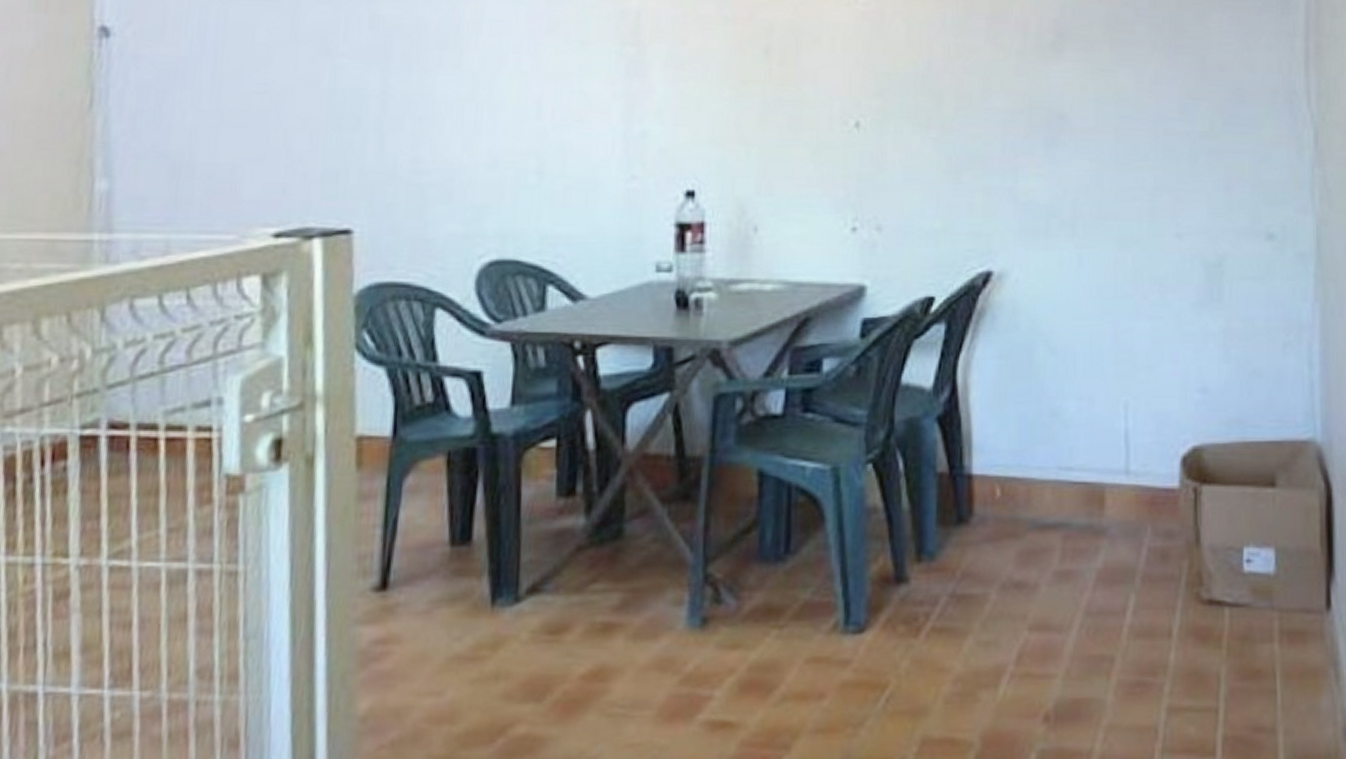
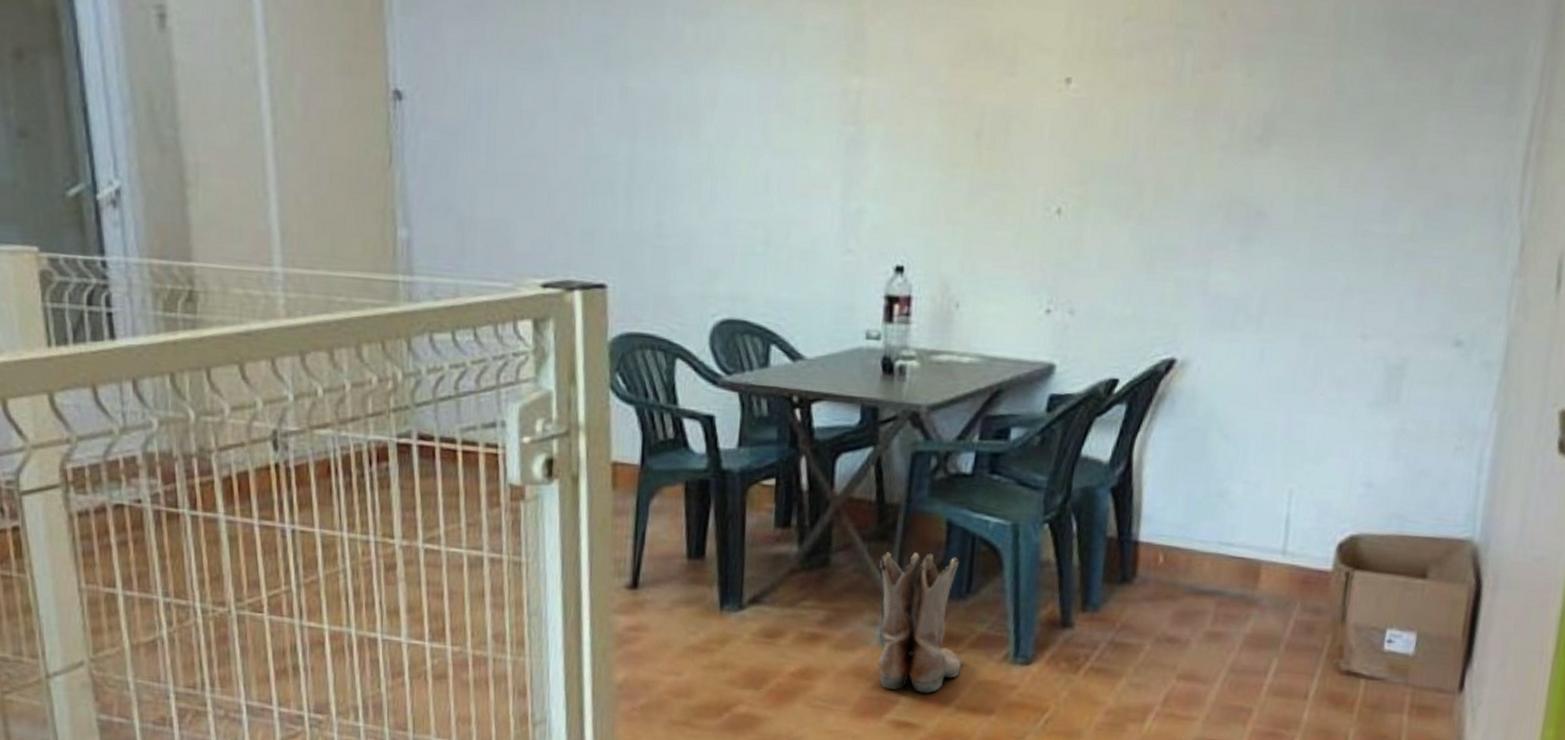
boots: none [681,511,787,684] -> present [878,552,964,693]

